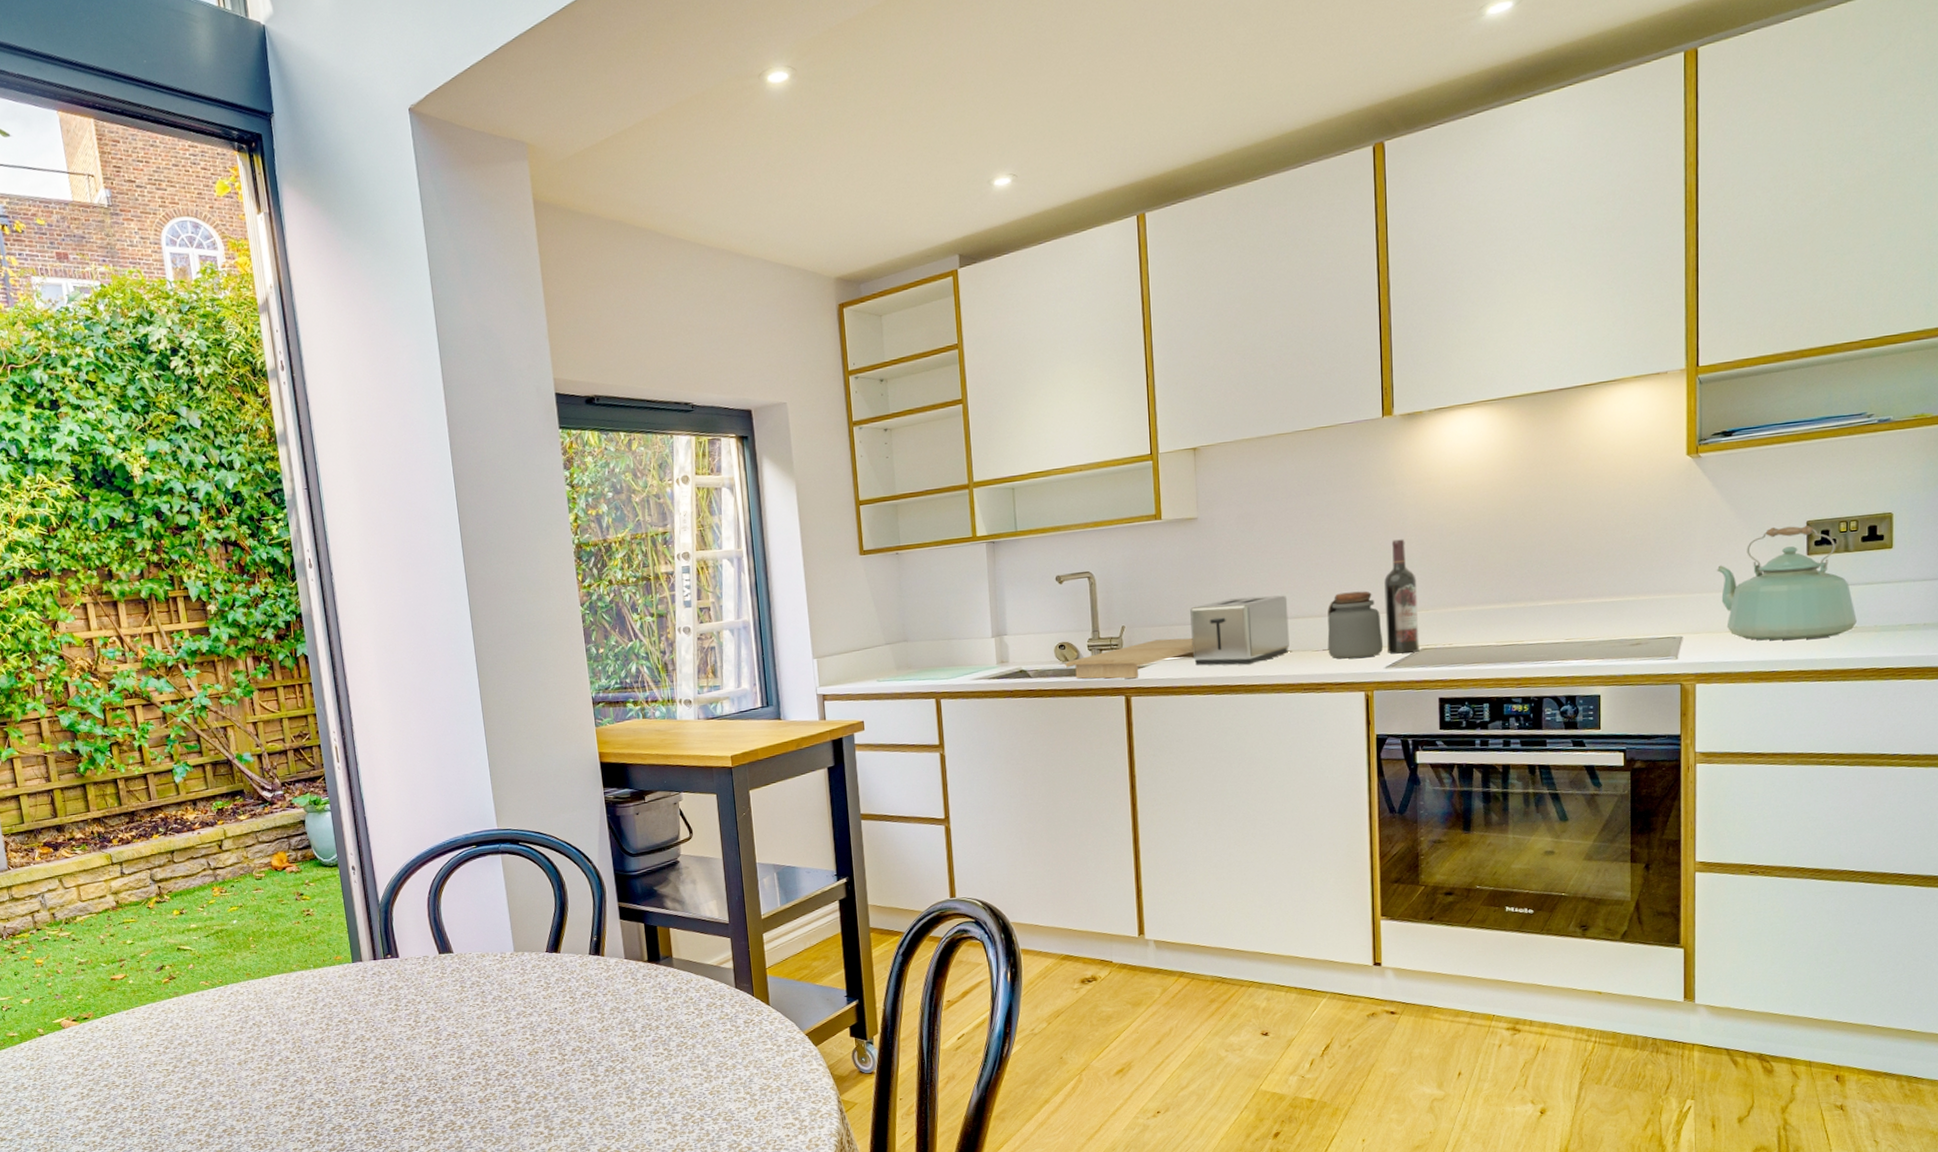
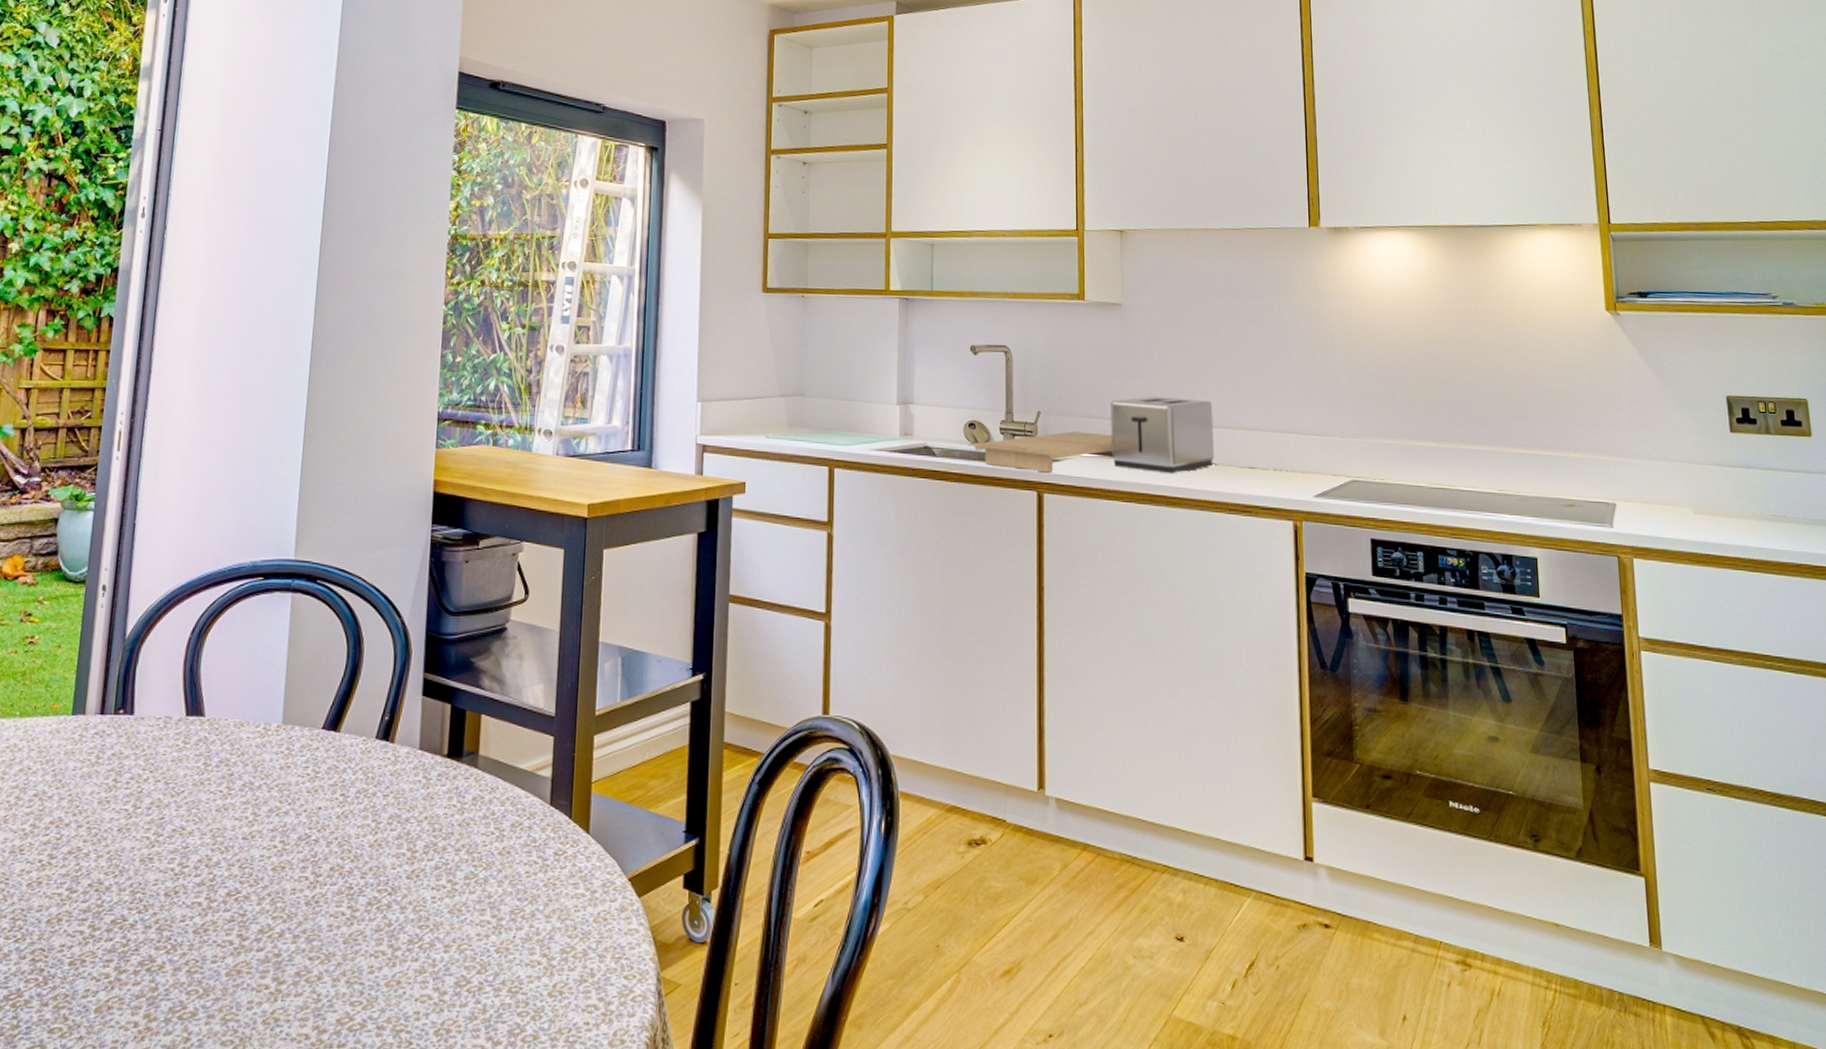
jar: present [1327,591,1384,659] -> none [1254,406,1313,482]
wine bottle: present [1384,539,1420,654] -> none [1312,357,1350,483]
kettle: present [1716,524,1857,641] -> none [1643,397,1786,524]

